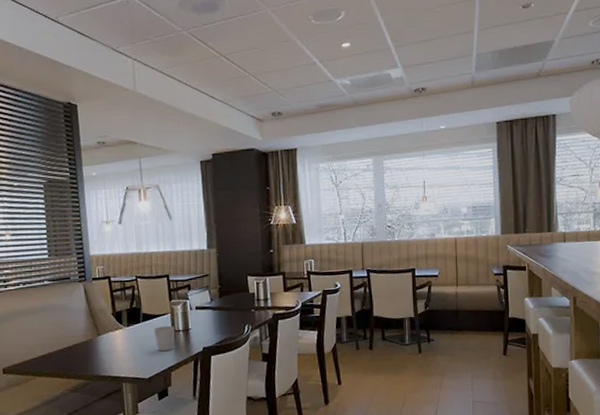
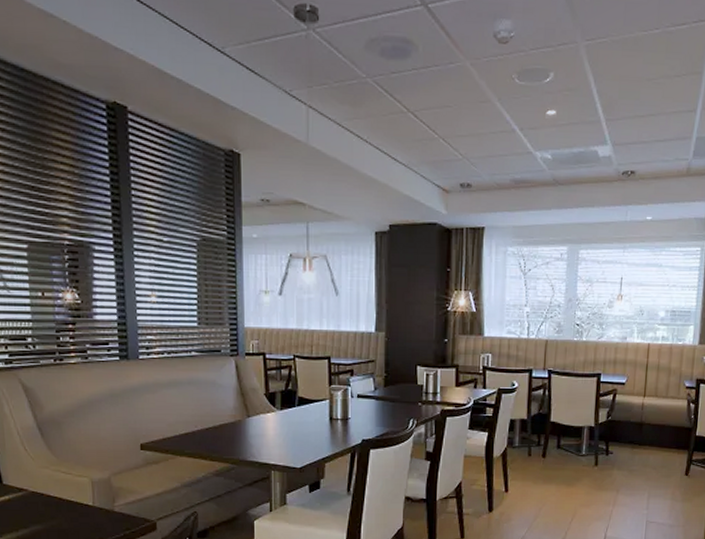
cup: present [153,326,175,352] -> none [309,413,332,441]

